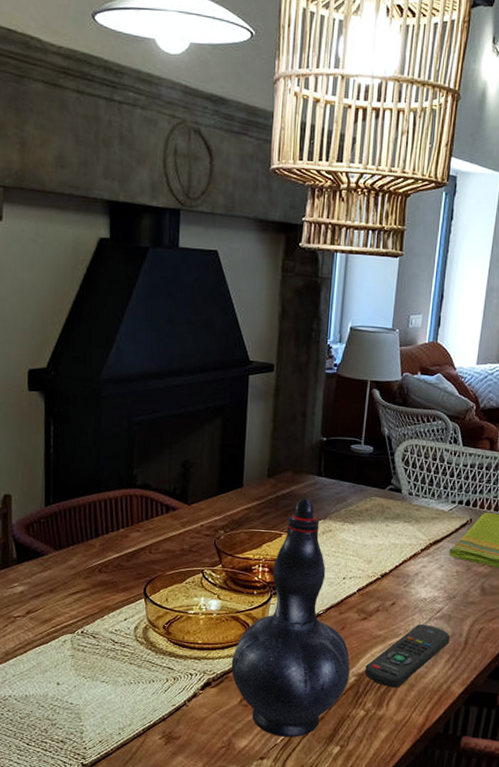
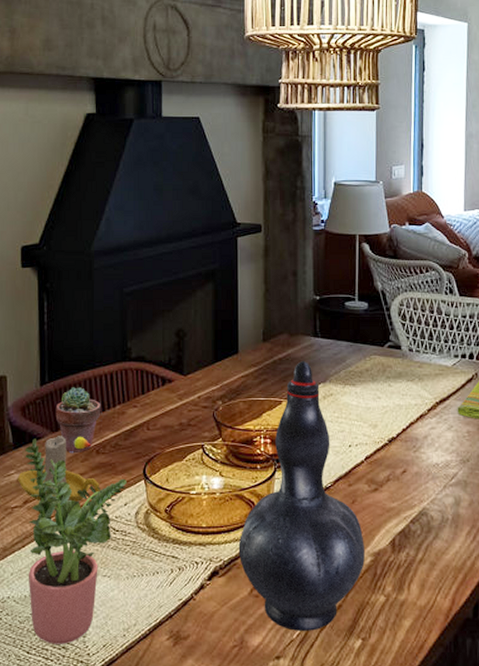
candle holder: none [20,554,102,615] -> present [17,436,100,502]
potted plant: none [28,555,127,739] -> present [25,438,127,644]
potted succulent: none [59,509,105,571] -> present [55,387,101,454]
remote control: present [365,624,450,688] -> none [381,492,468,567]

